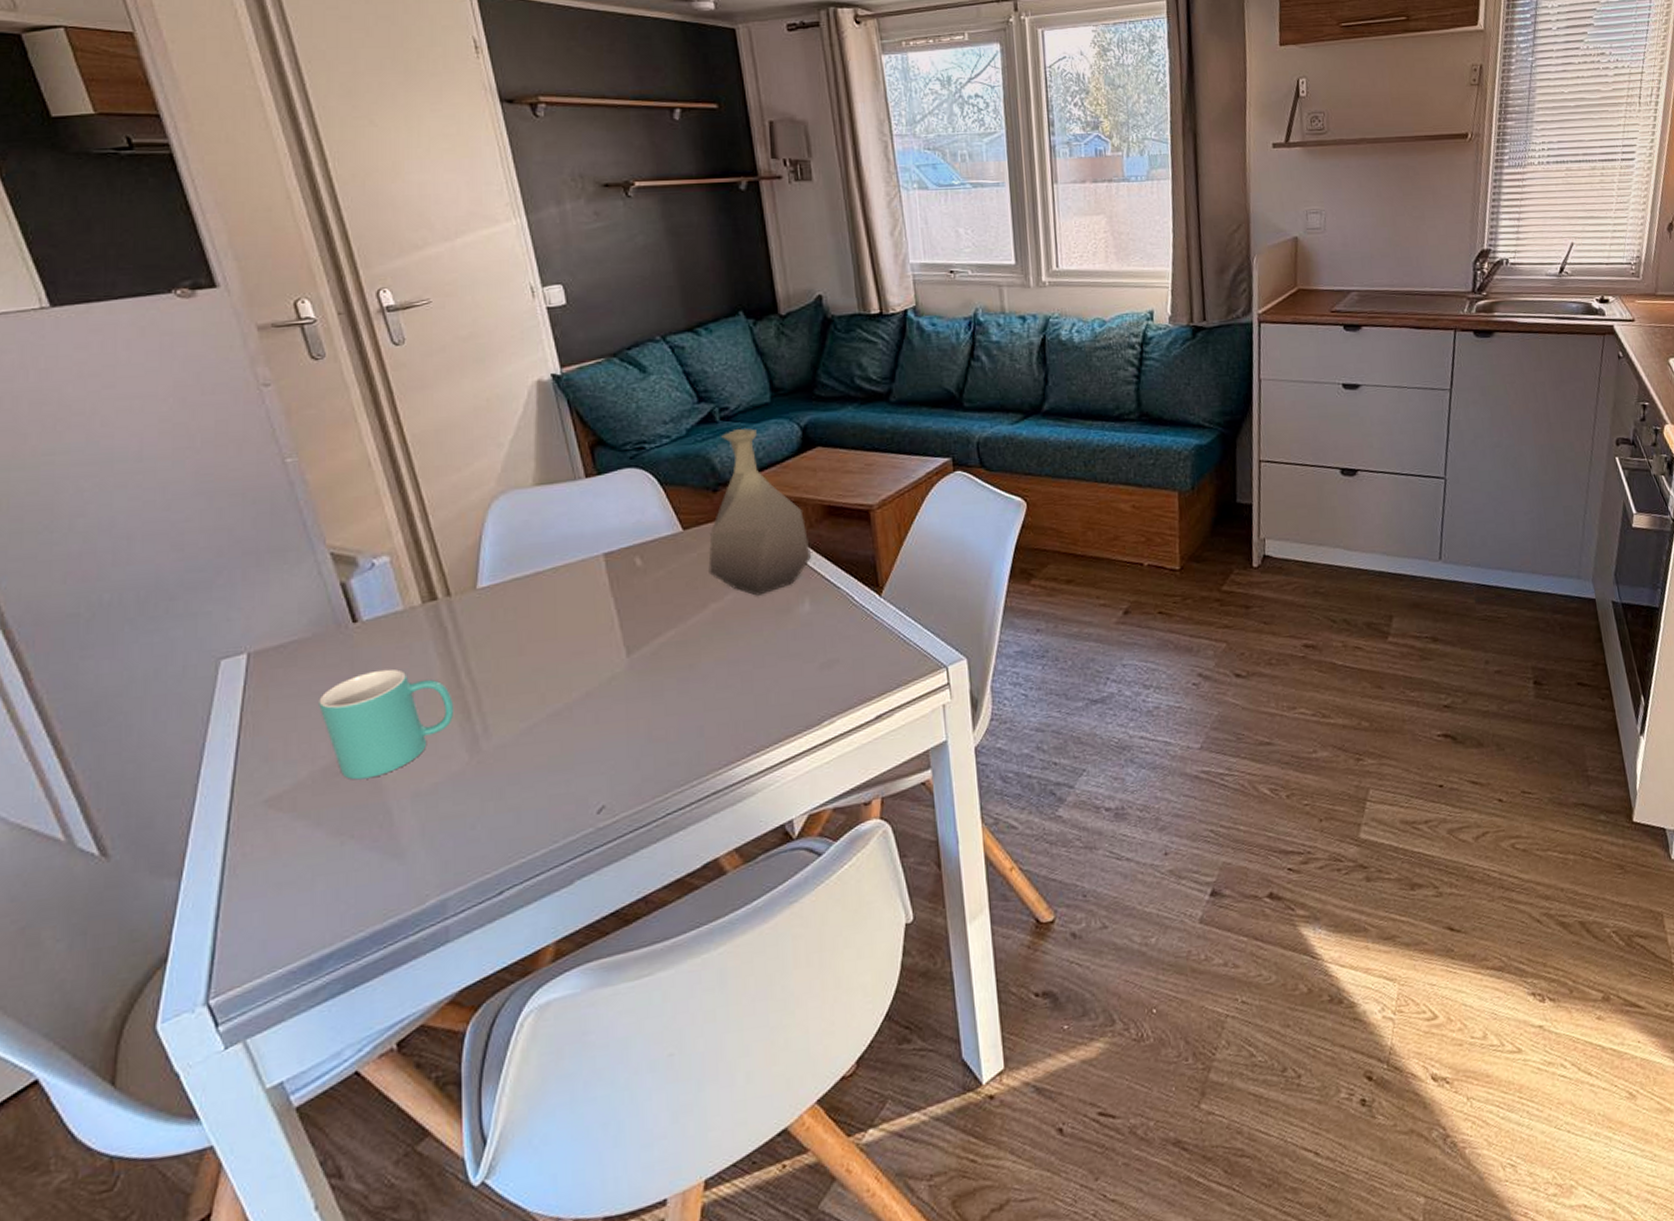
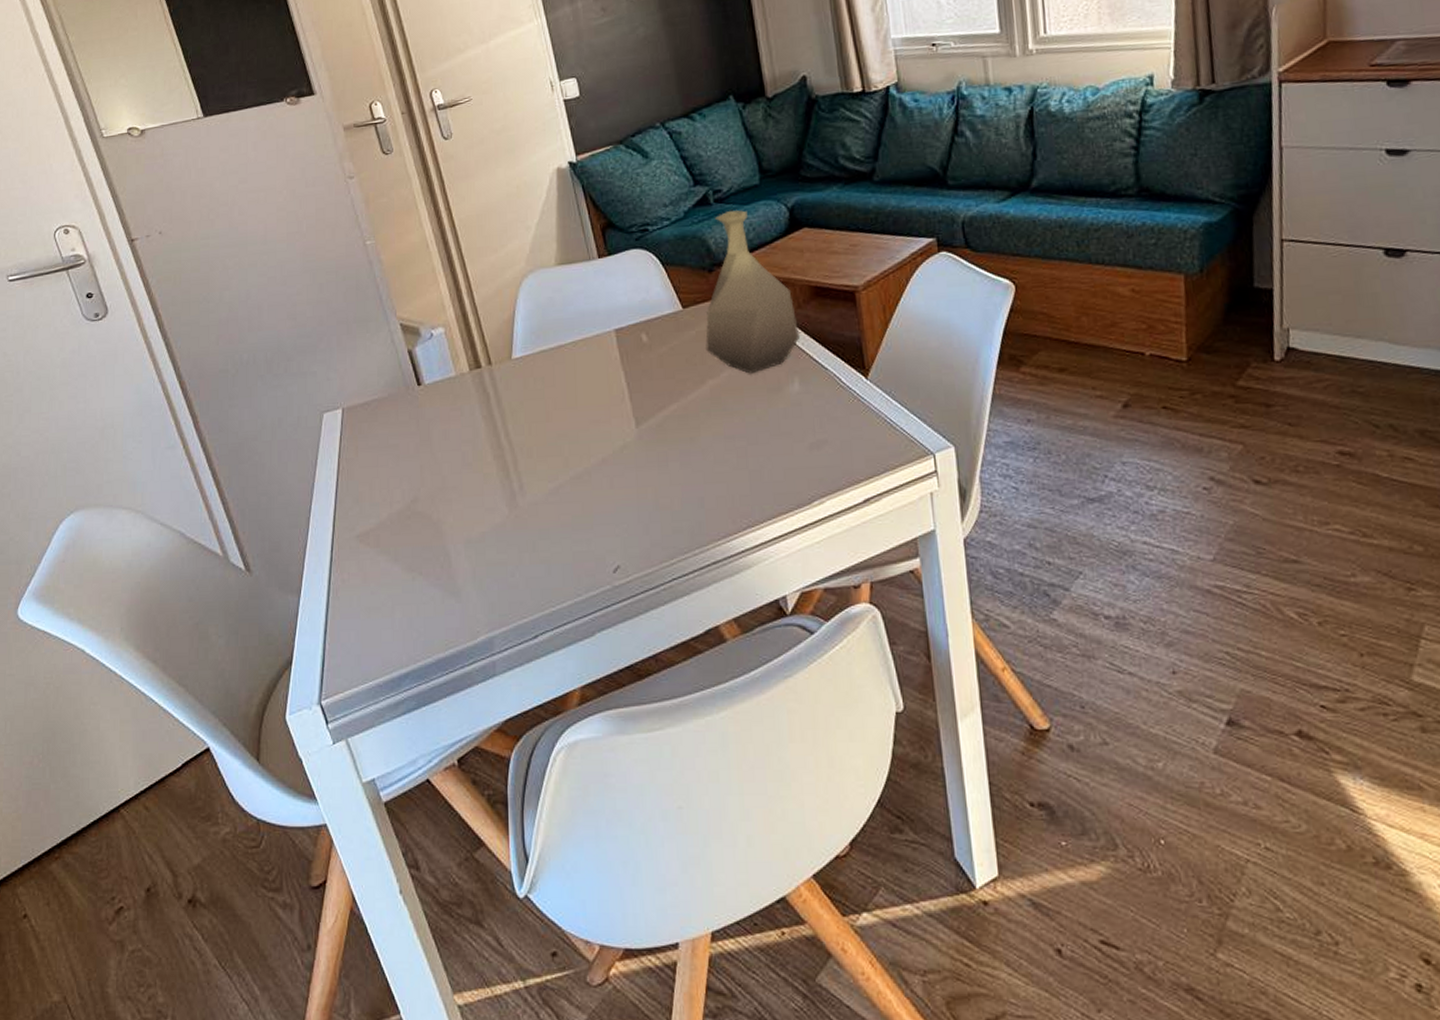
mug: present [319,668,455,780] -> none [394,427,497,524]

